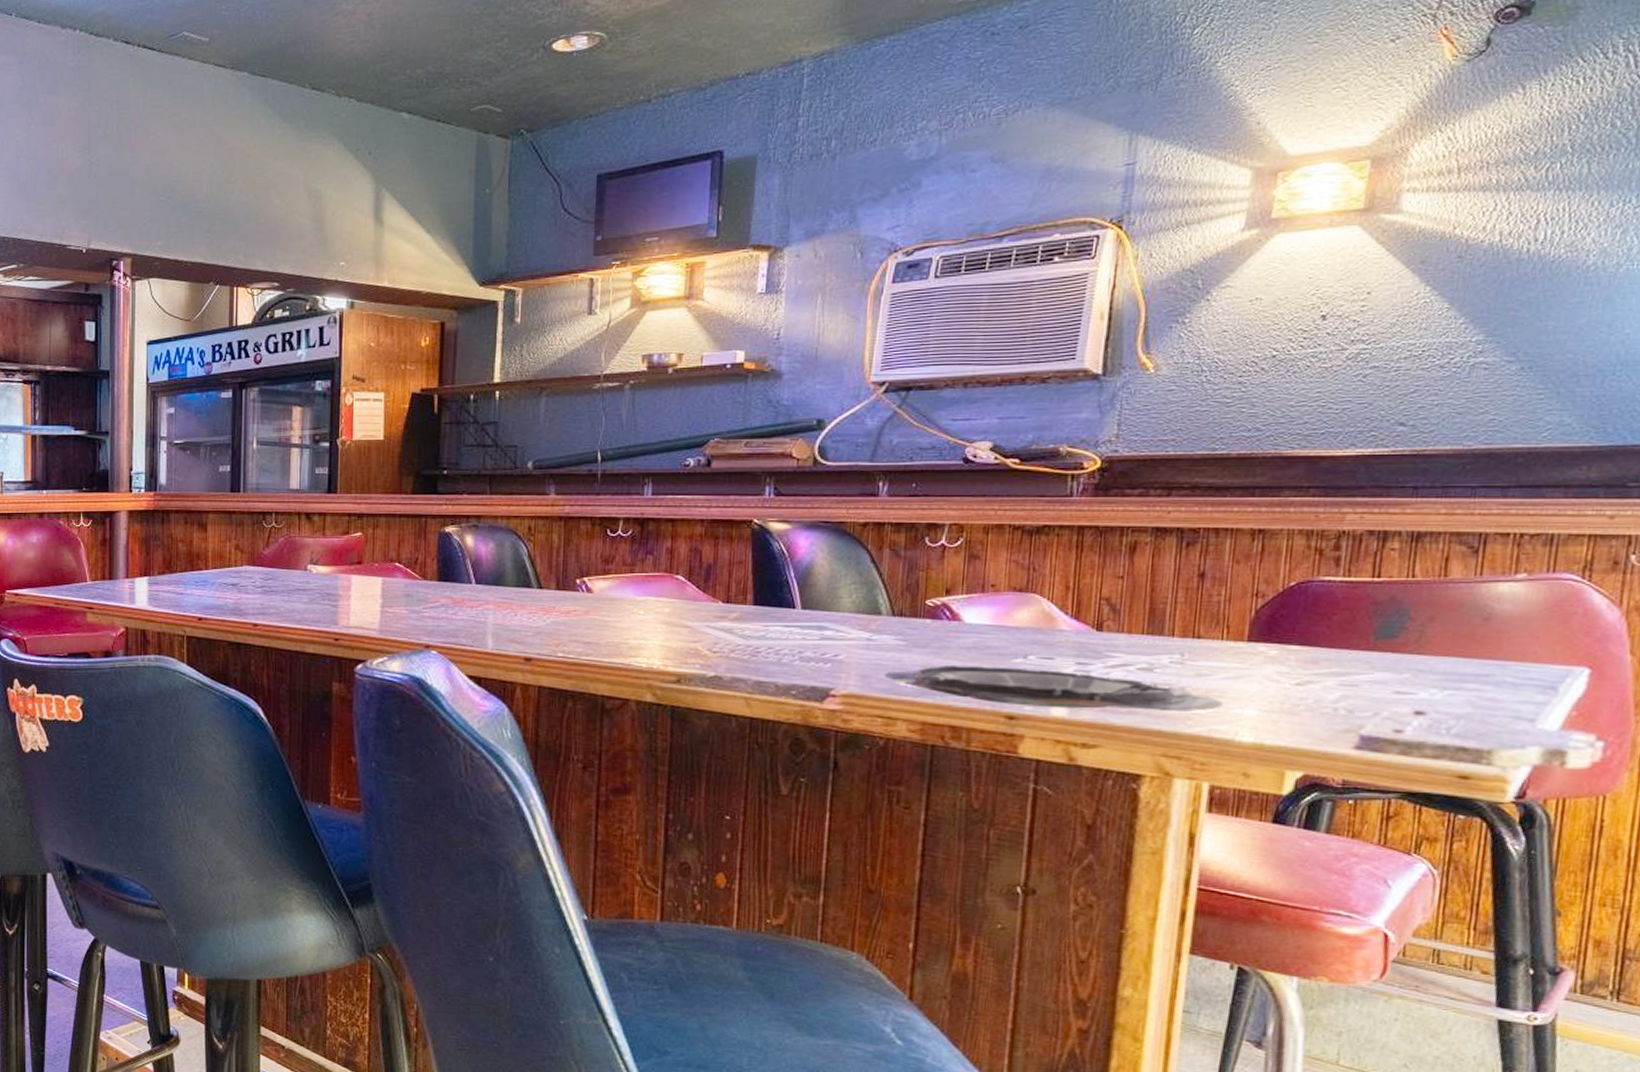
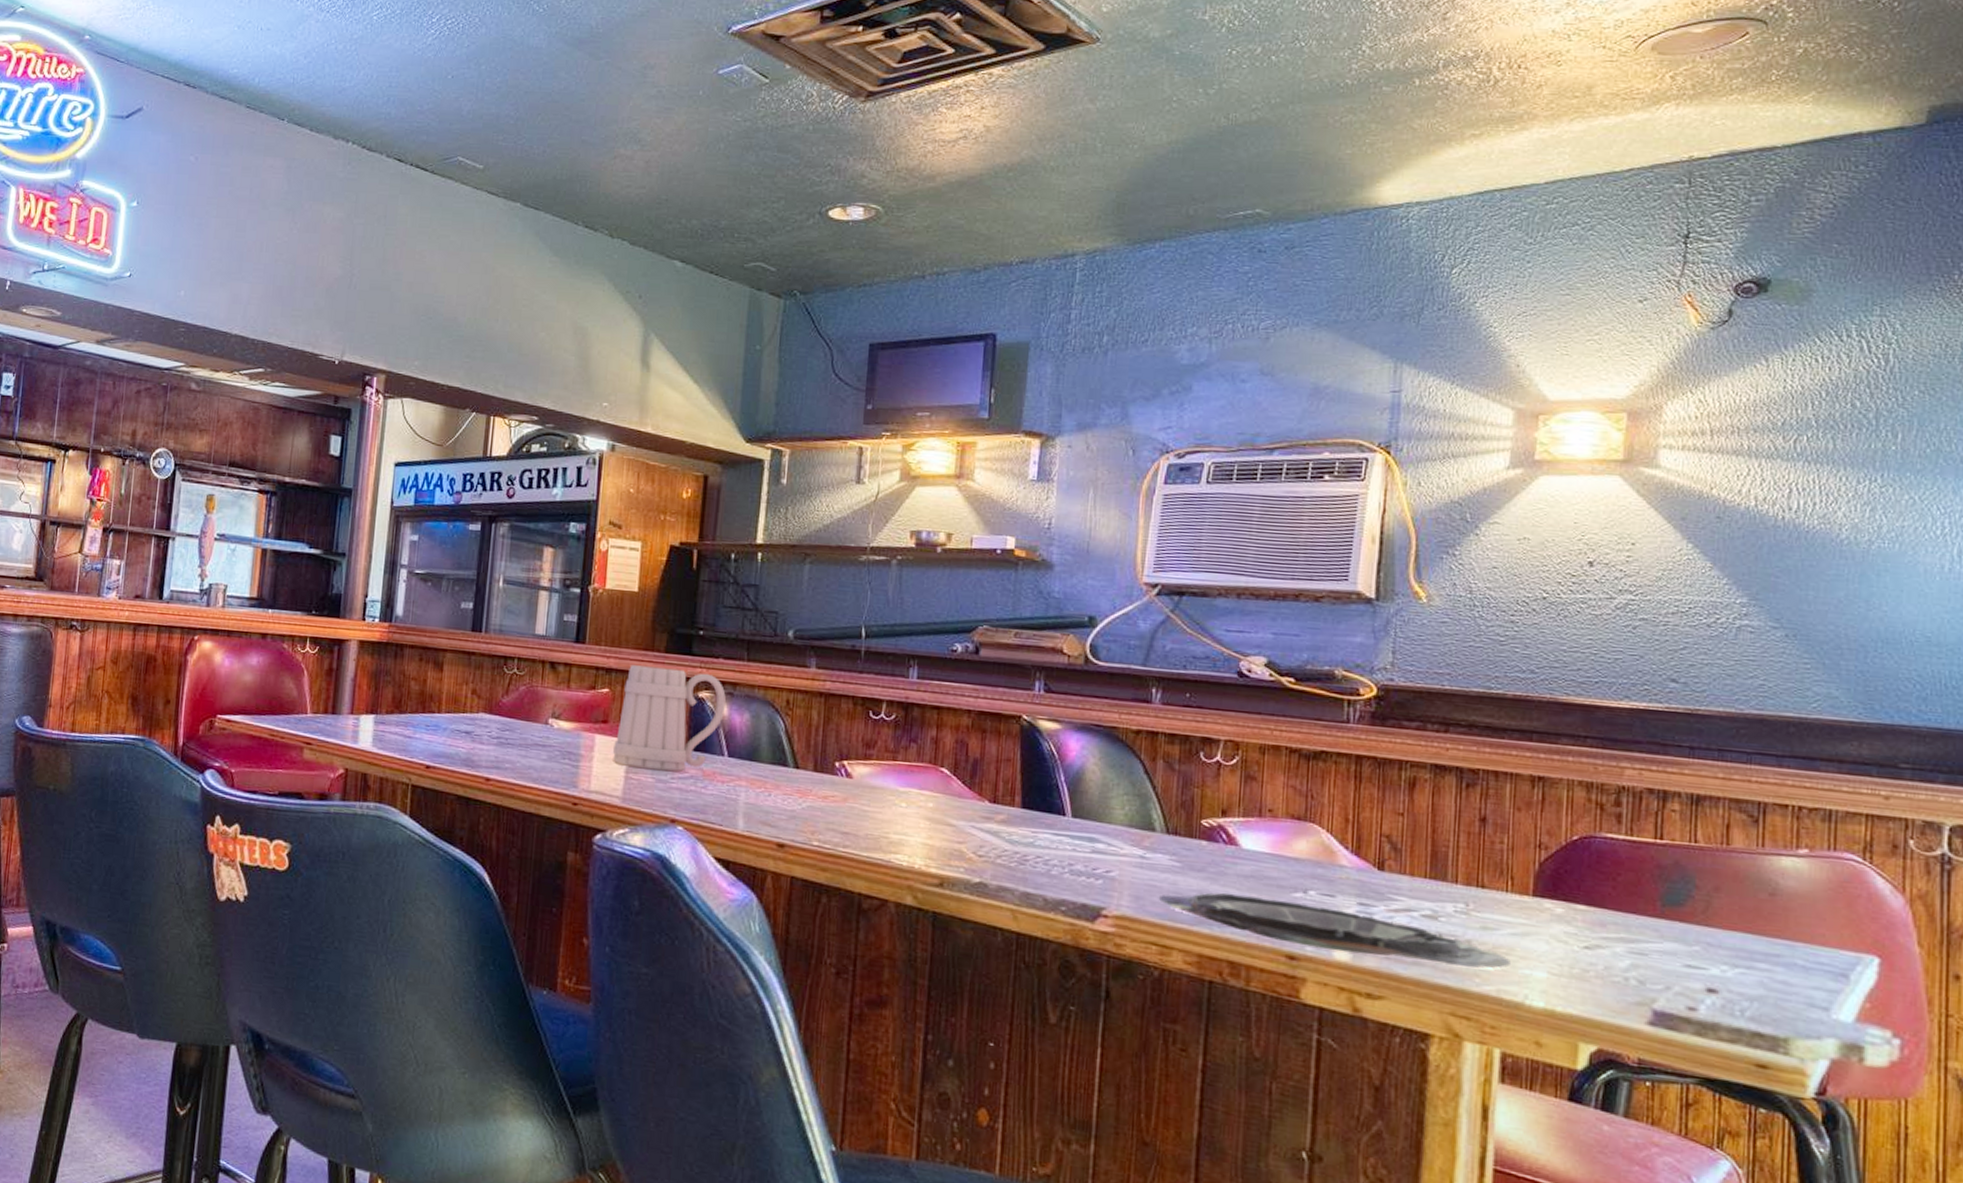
beer mug: none [369,508,471,604] -> present [613,665,726,773]

